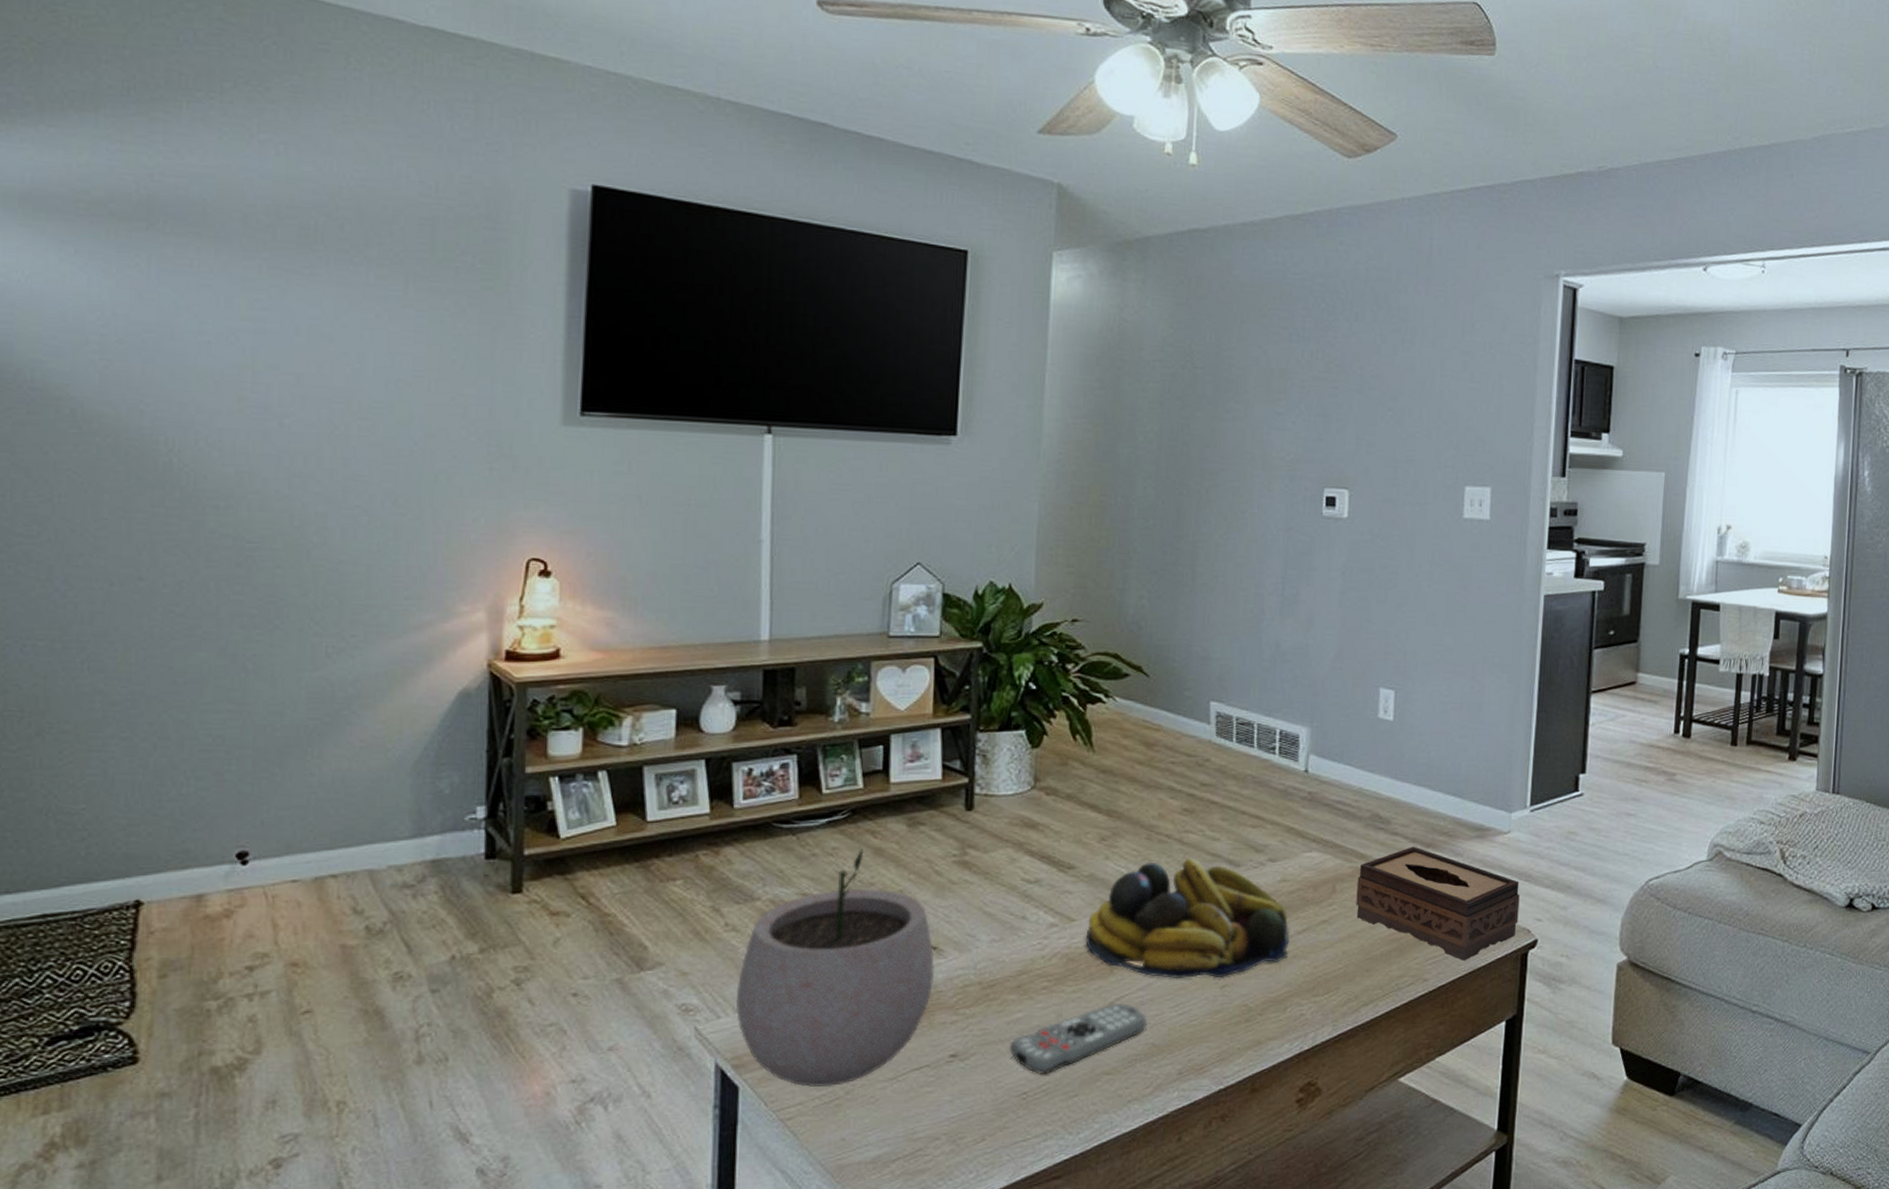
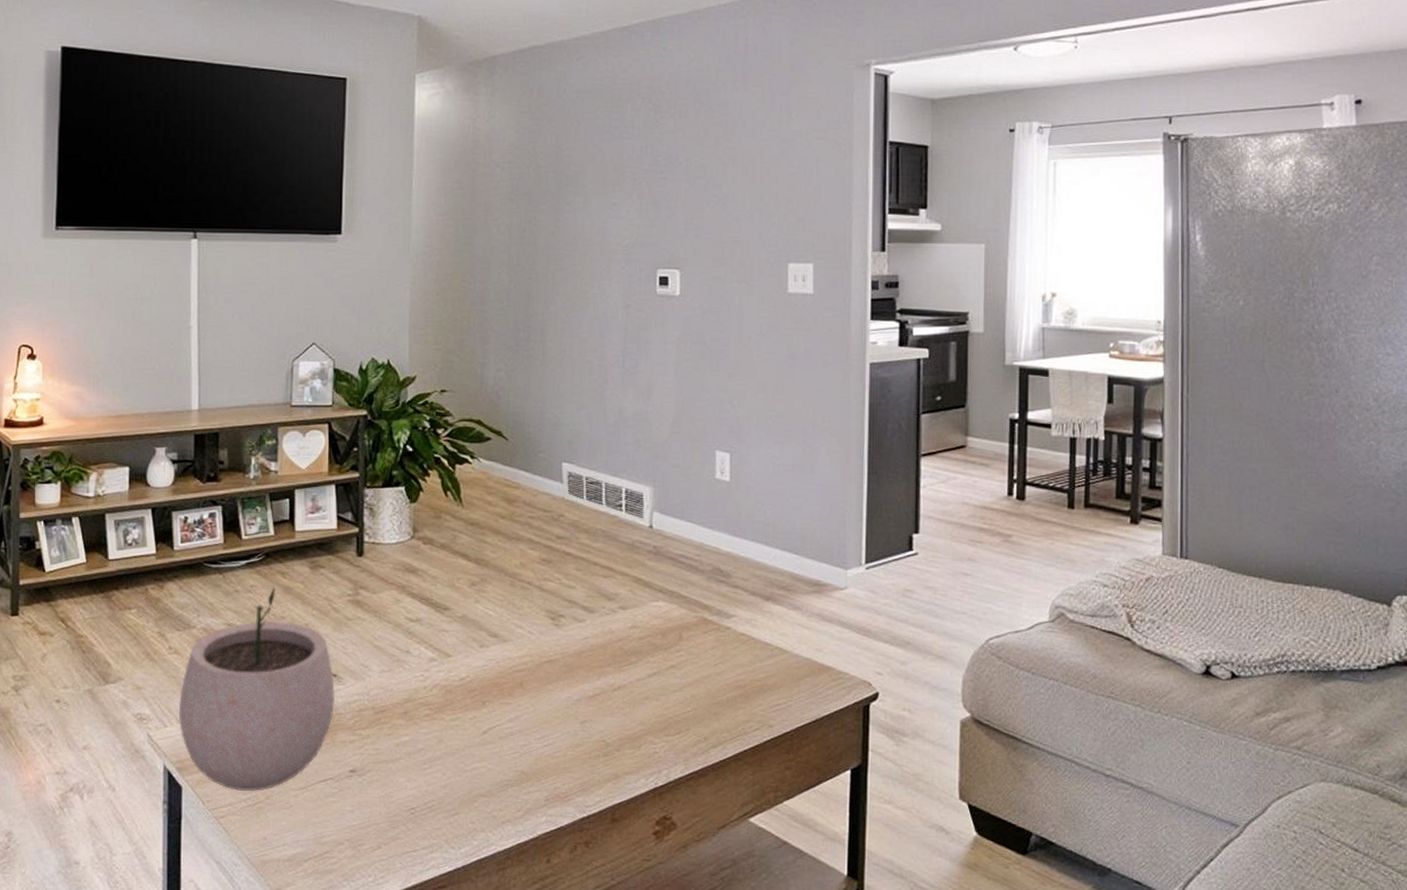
remote control: present [1009,1004,1148,1074] -> none [399,733,517,793]
fruit bowl: present [1085,858,1290,979] -> none [461,603,641,715]
tissue box: present [1356,846,1520,961] -> none [702,599,859,709]

